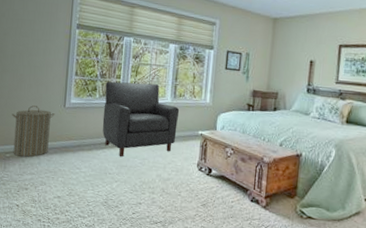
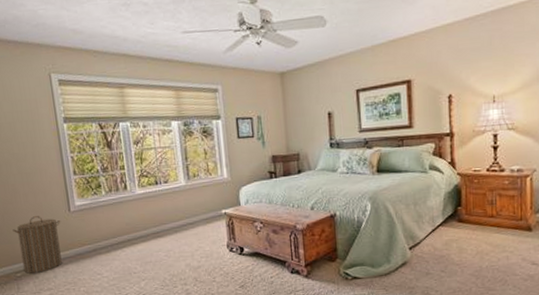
chair: present [102,81,180,157] -> none [109,168,199,254]

